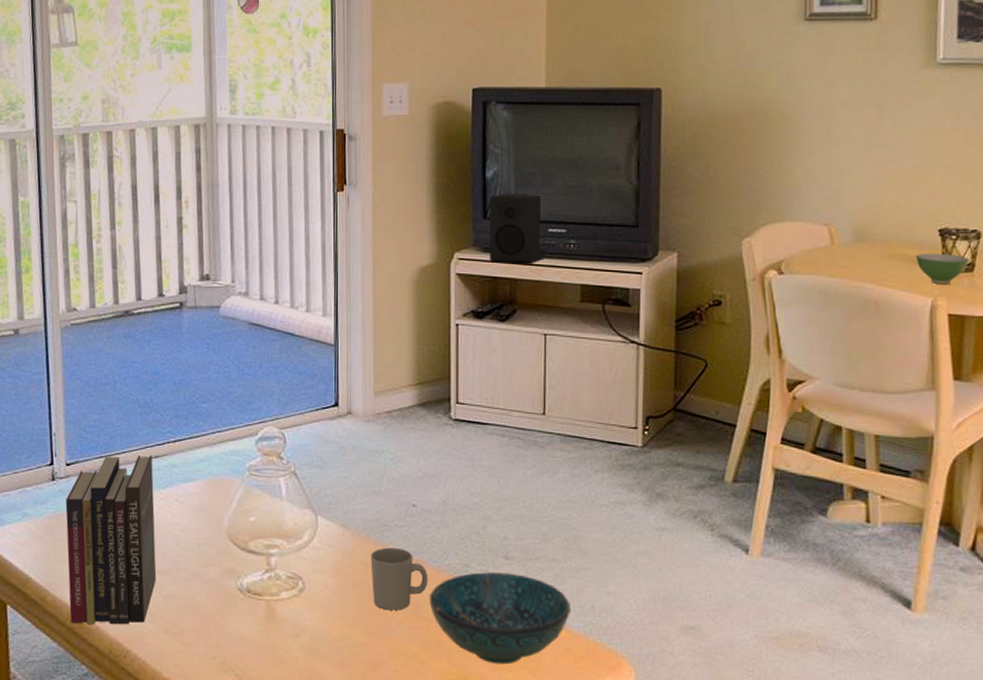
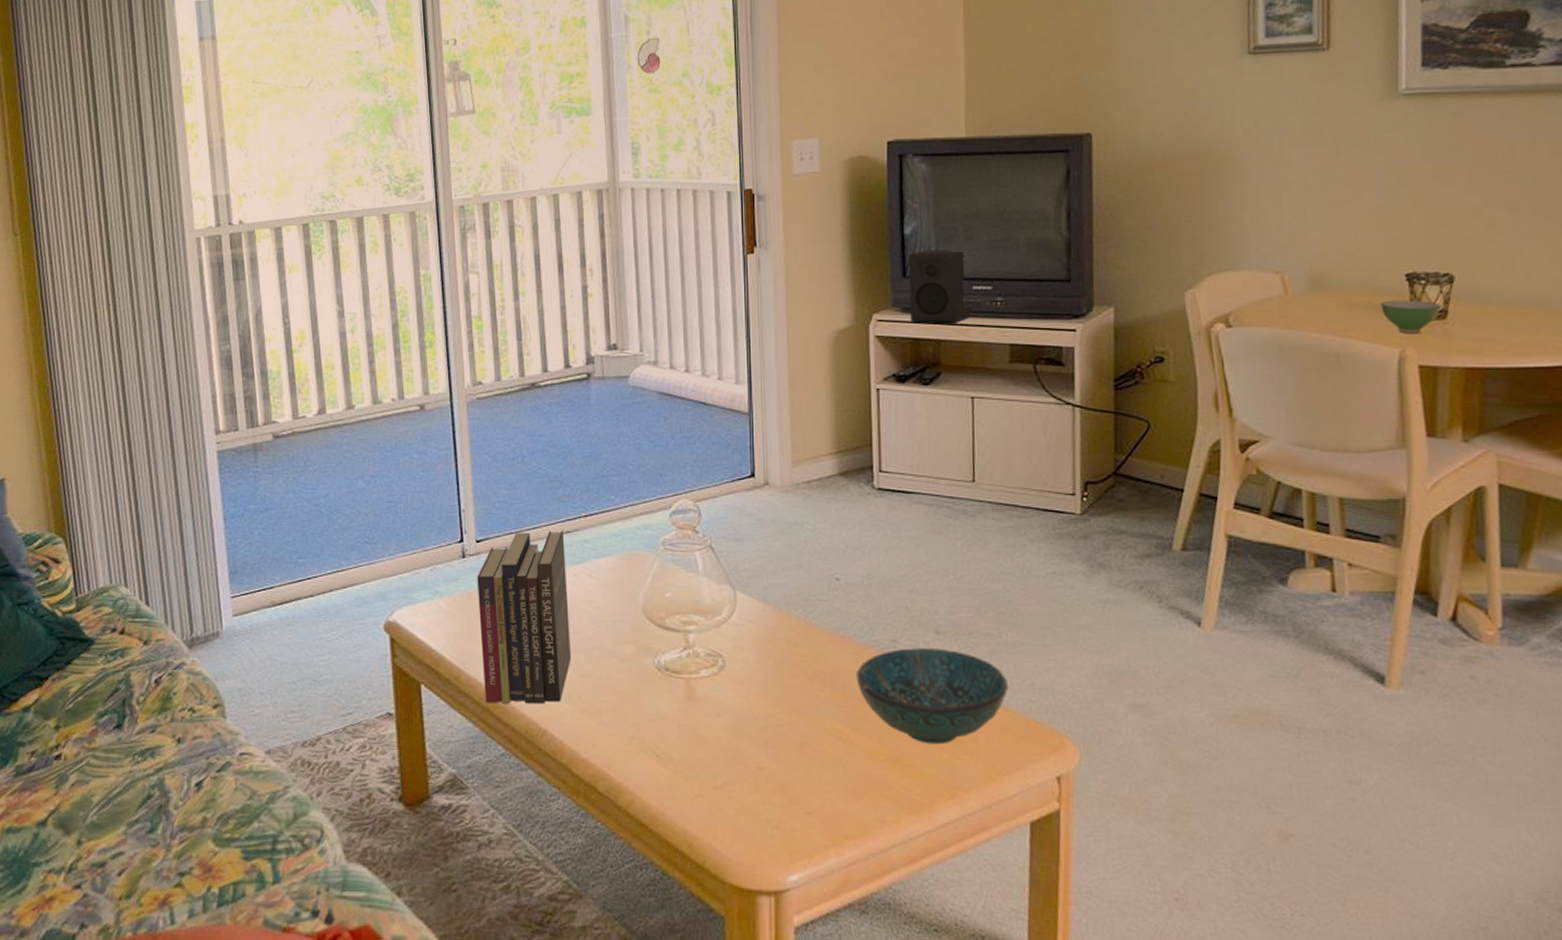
mug: present [370,547,428,610] -> none [793,623,854,688]

